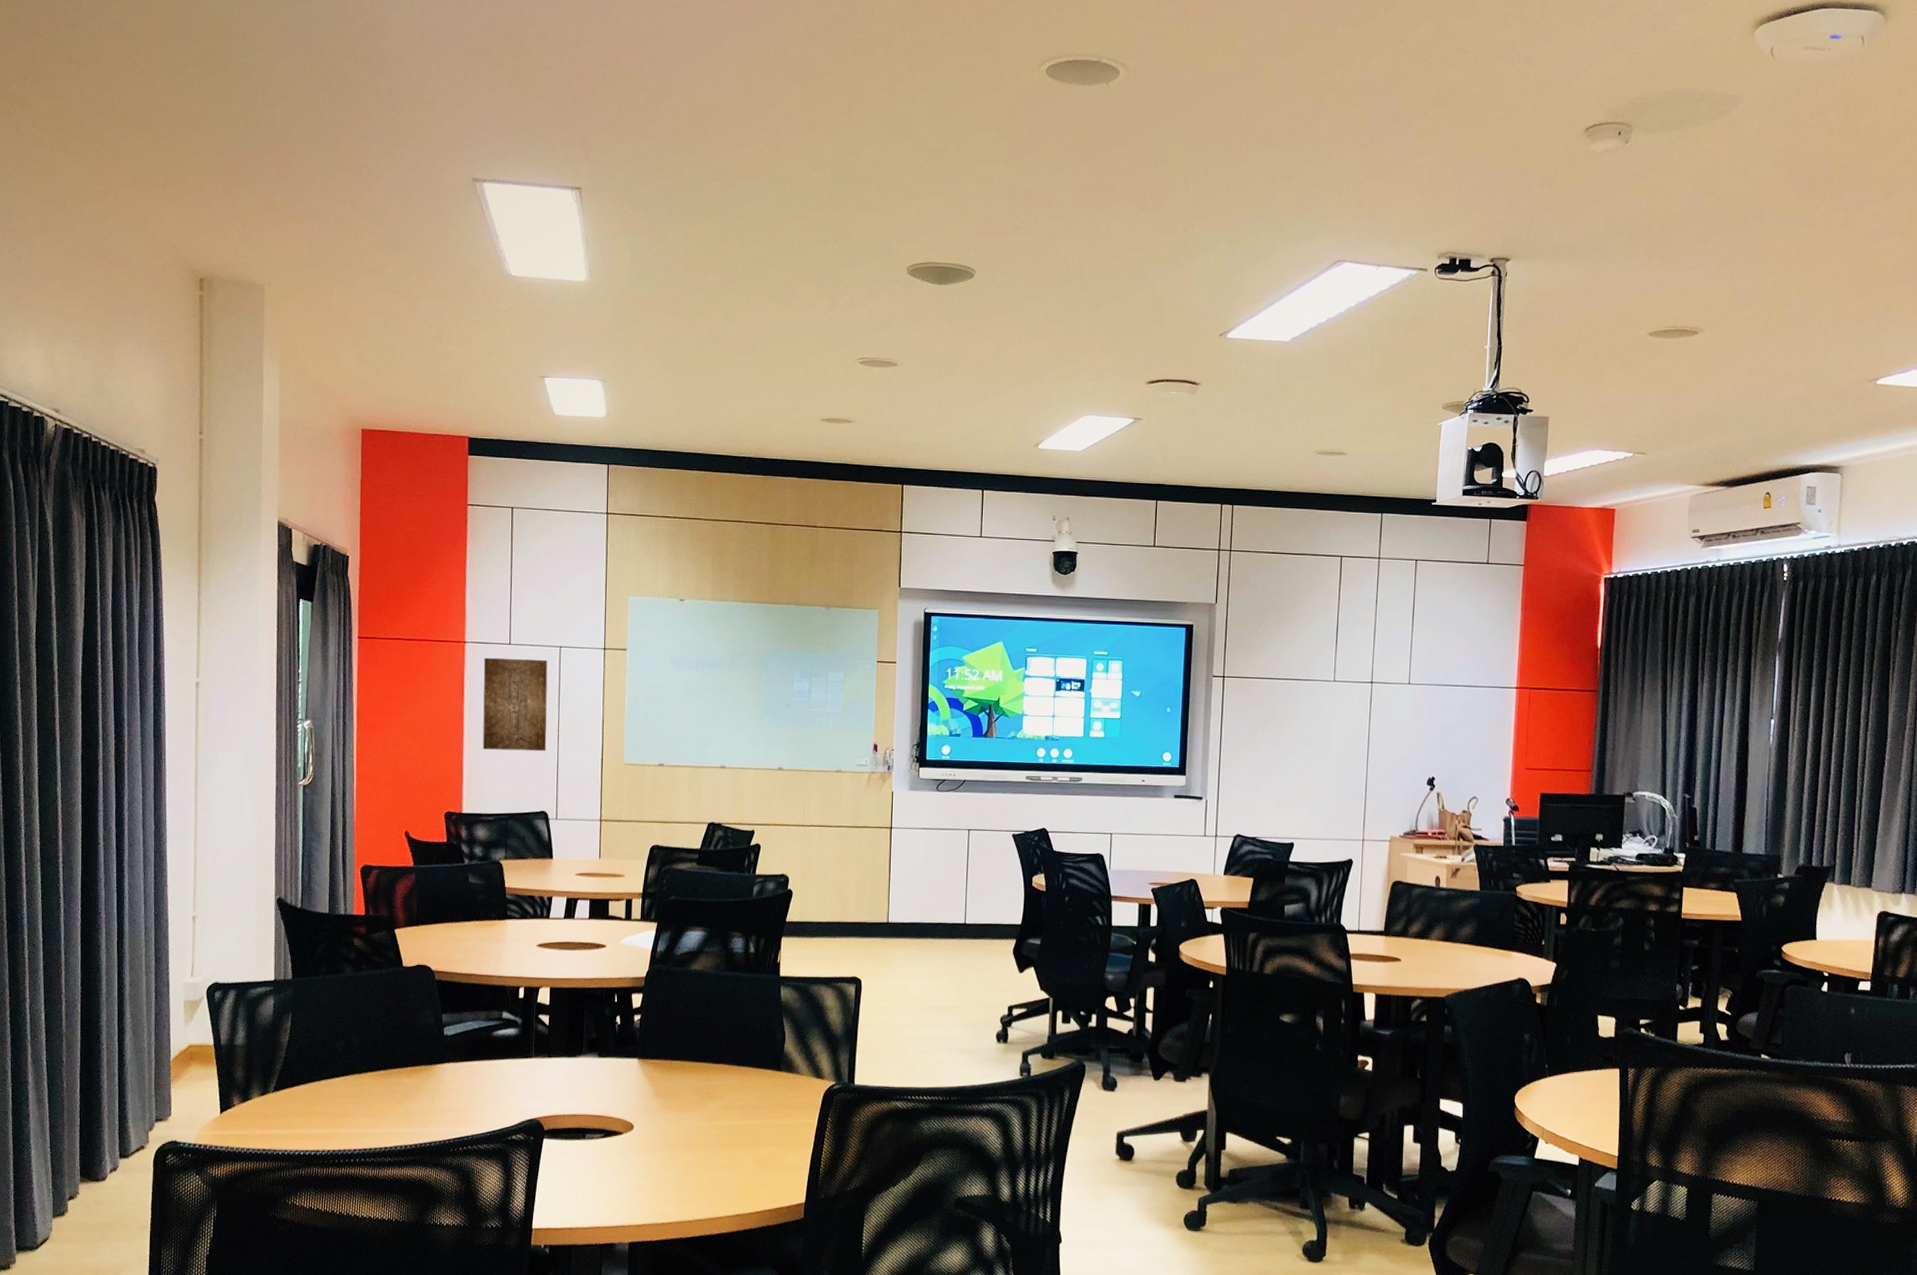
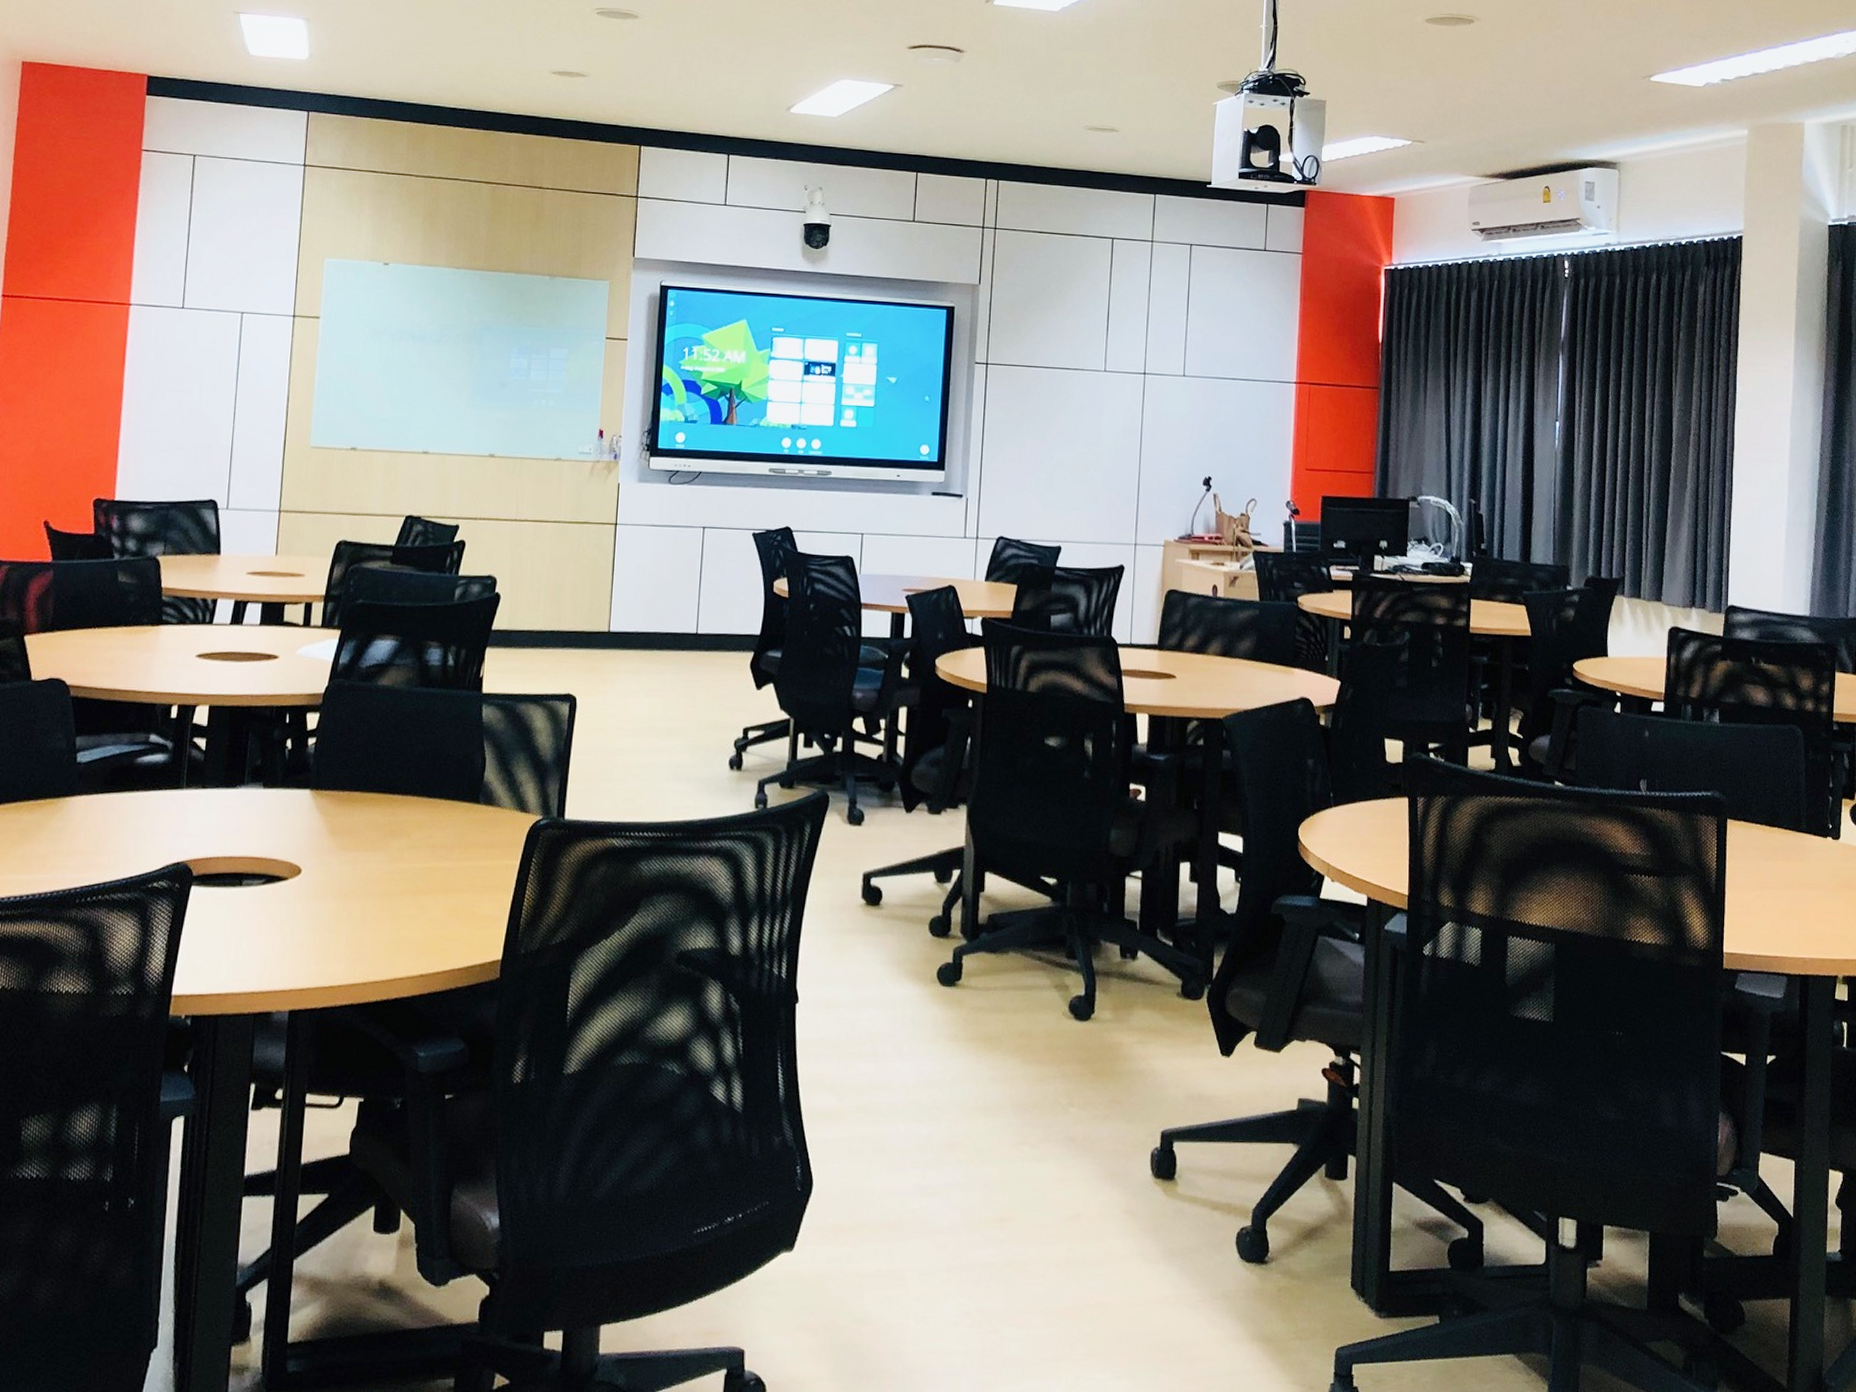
wall art: present [482,657,548,752] -> none [143,322,227,431]

